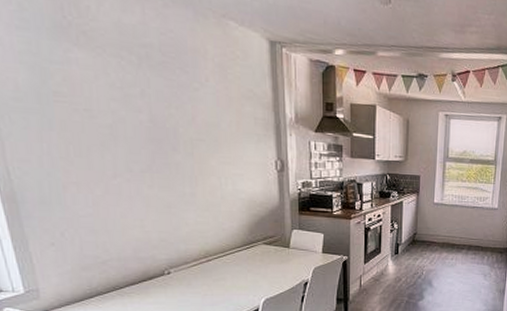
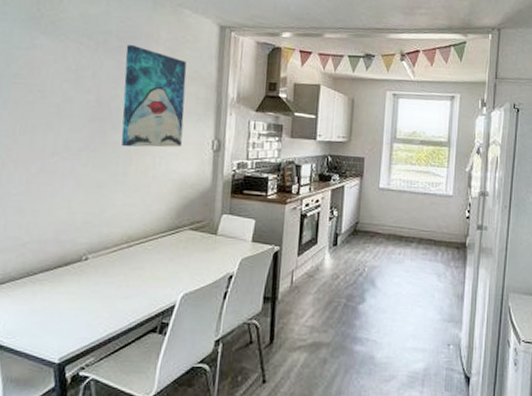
wall art: none [172,60,245,168] -> present [121,45,187,148]

